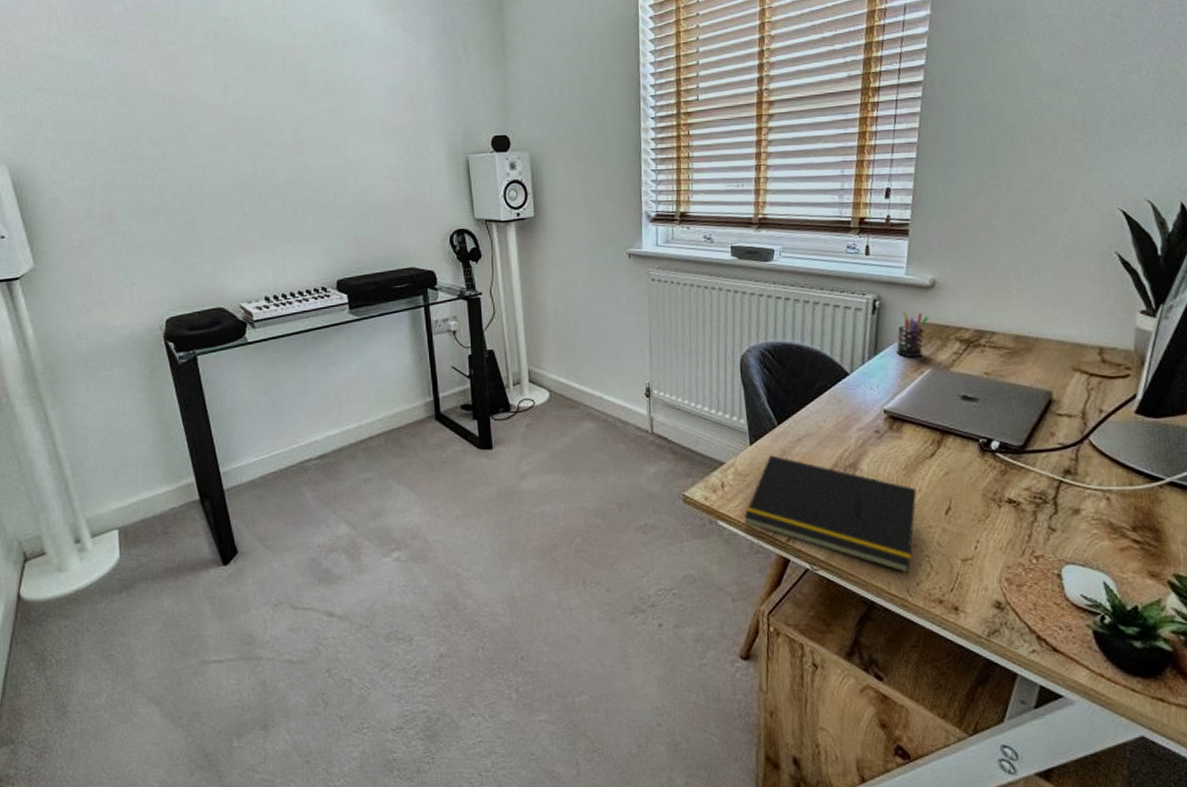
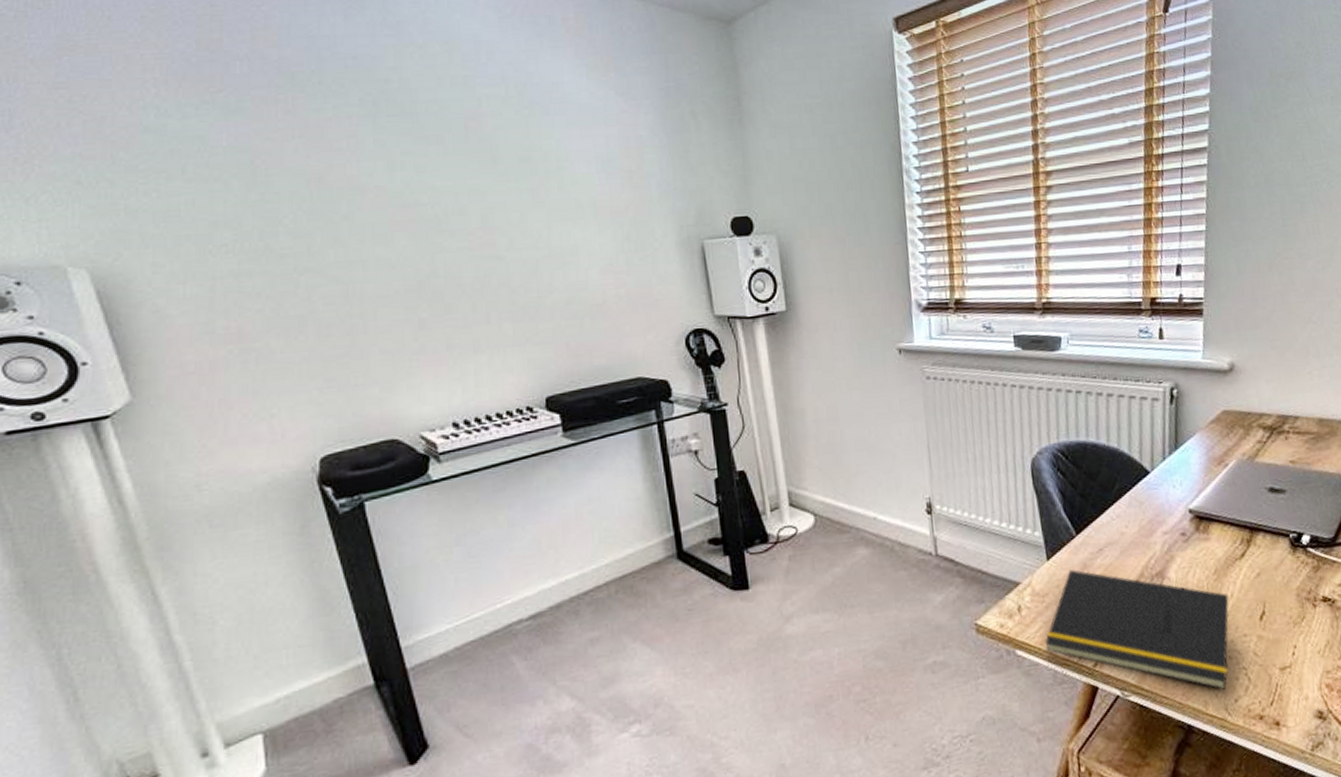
pen holder: present [896,312,930,358] -> none [1198,399,1230,450]

